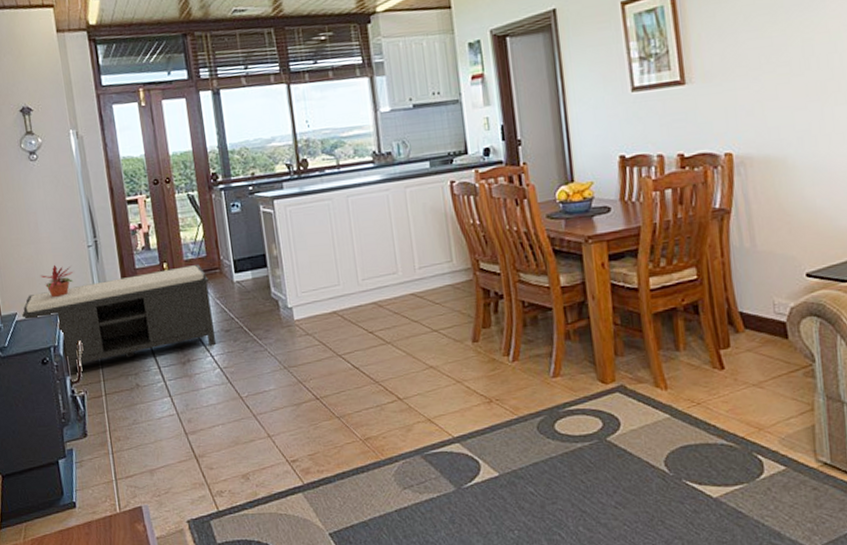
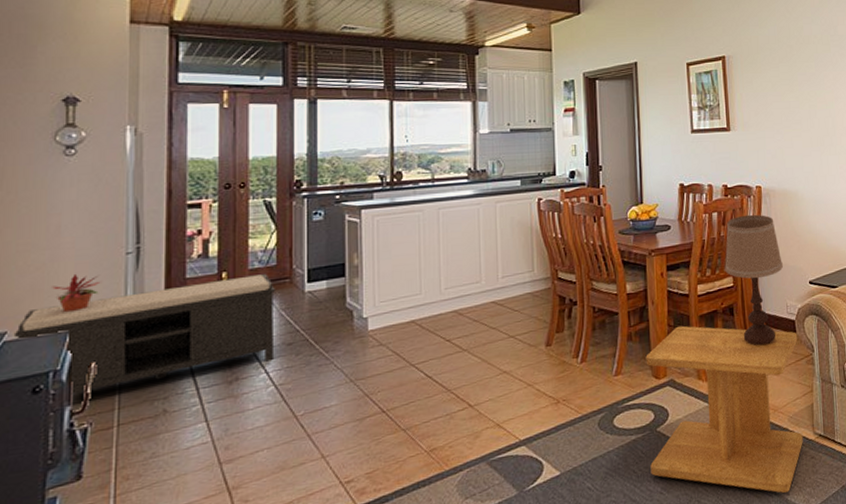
side table: none [588,324,801,525] -> present [645,325,803,493]
table lamp: none [684,189,768,352] -> present [725,214,784,346]

